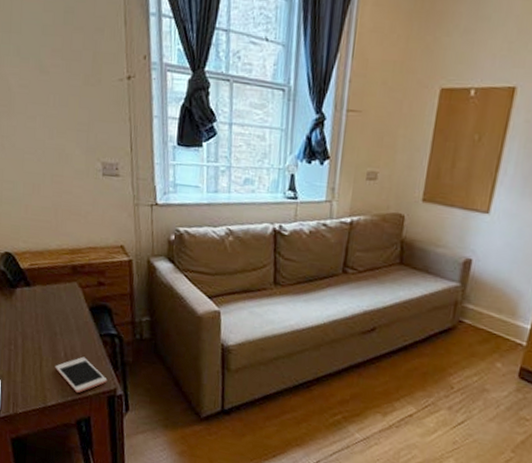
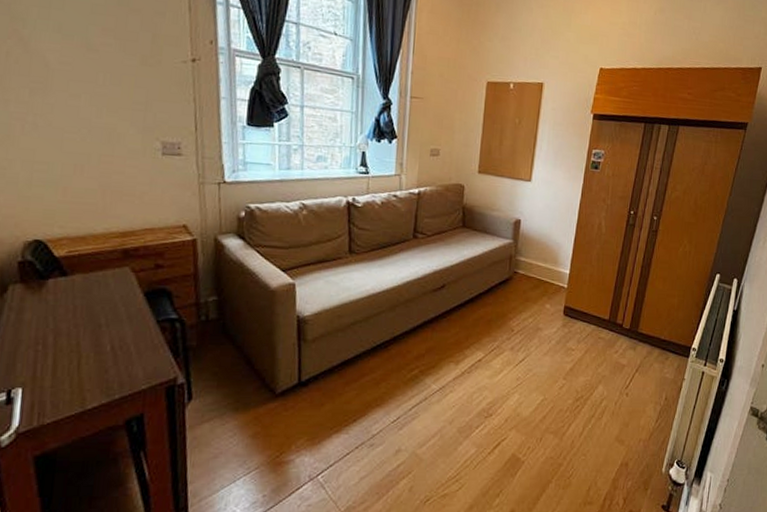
cell phone: present [55,356,107,394] -> none [98,347,166,390]

